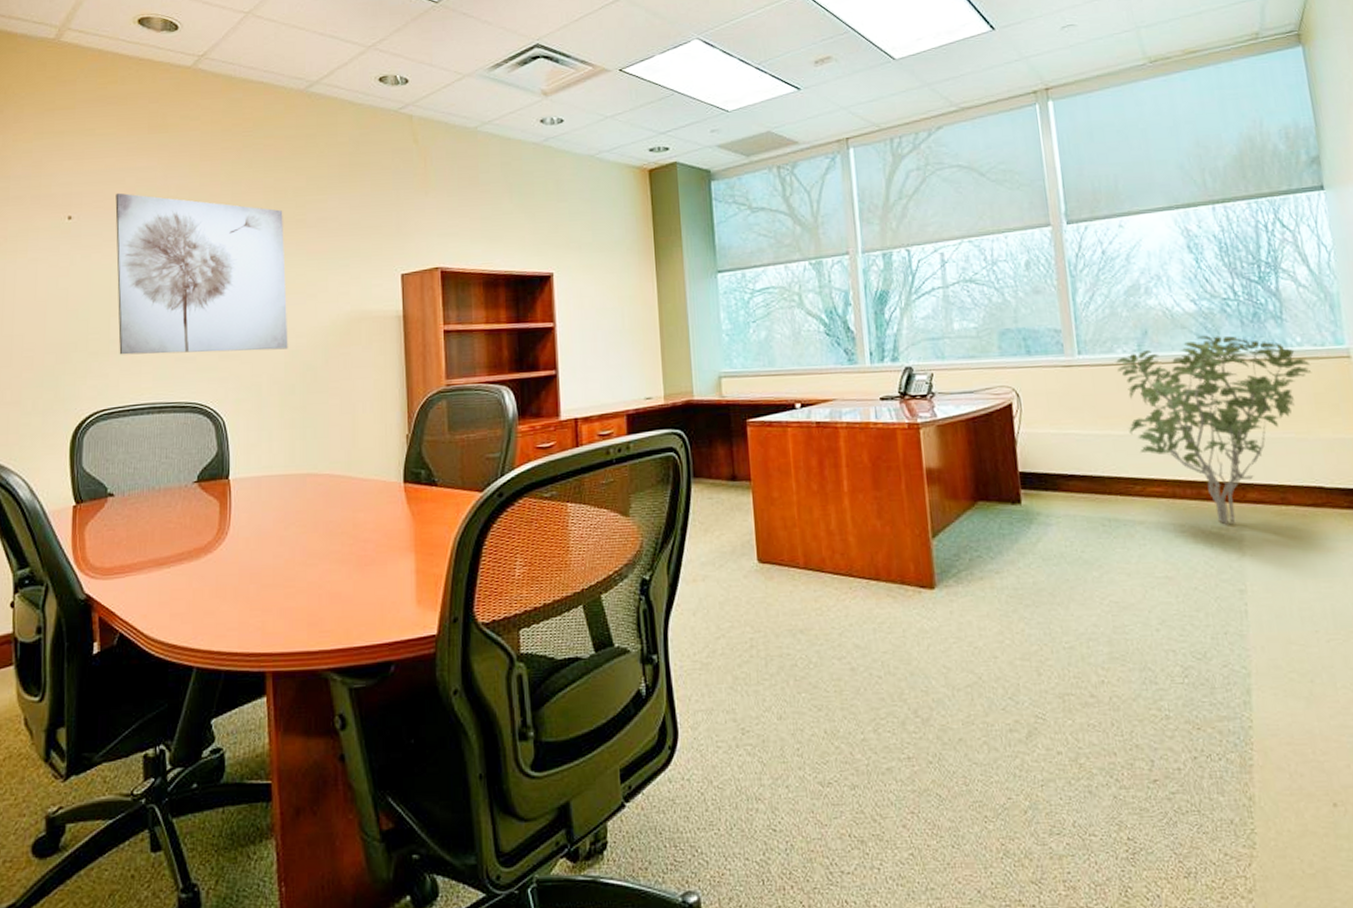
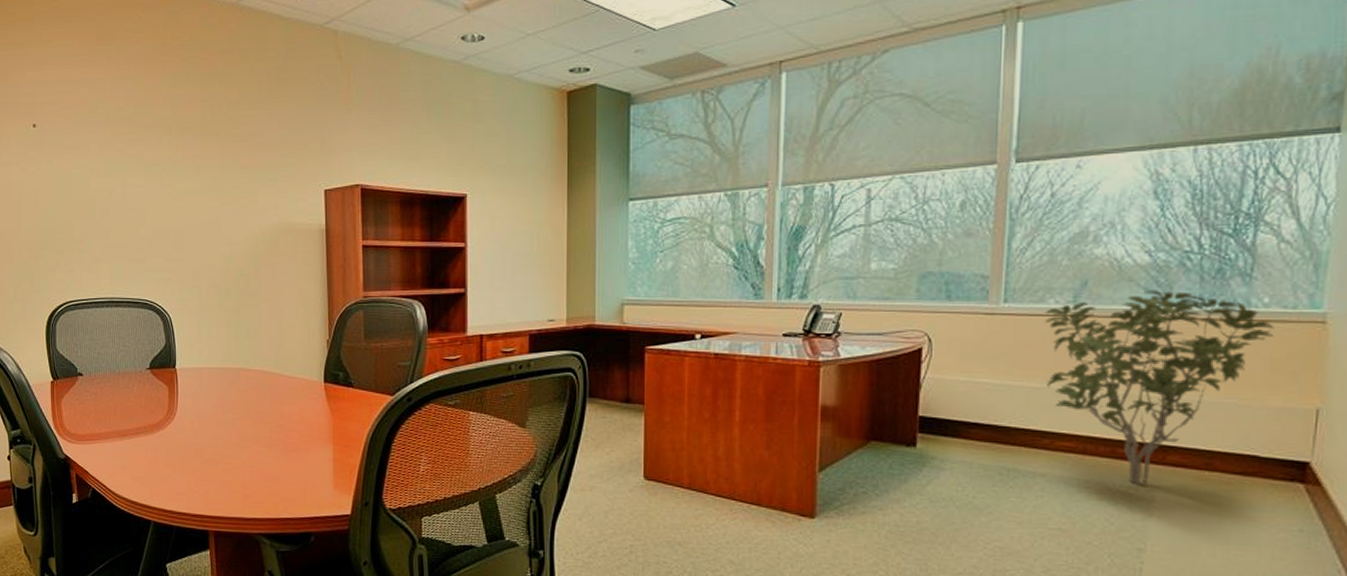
wall art: present [115,192,288,355] -> none [72,103,224,256]

